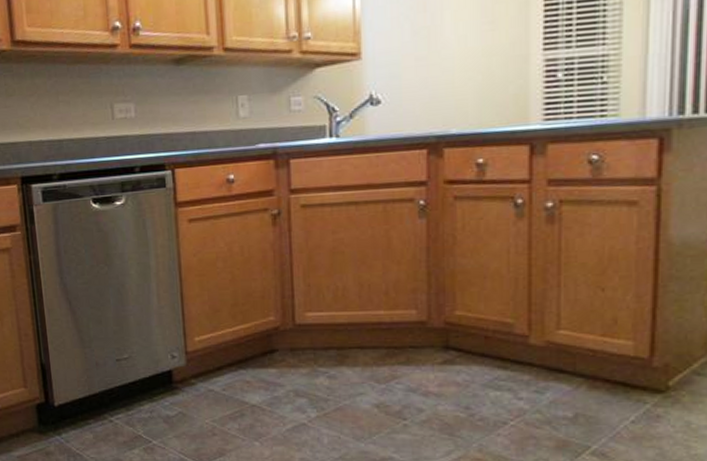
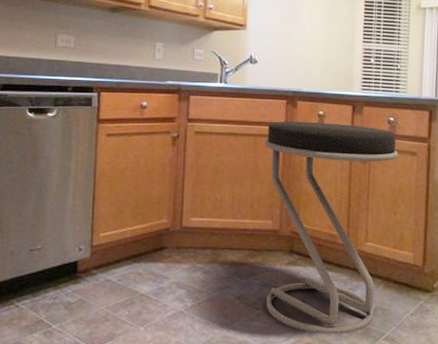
stool: none [399,172,608,448] -> present [265,121,399,334]

